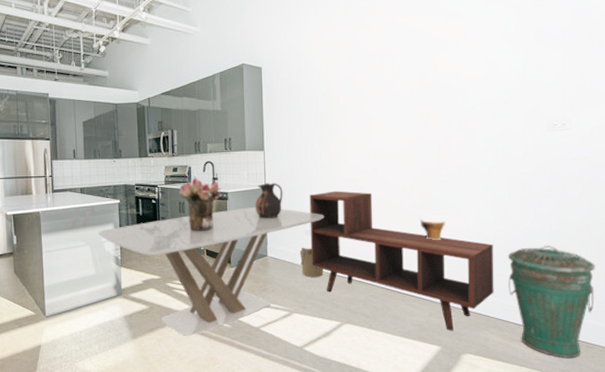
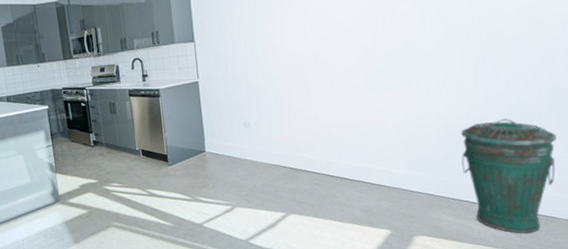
dining table: present [98,207,325,337] -> none [29,101,263,238]
bouquet: present [179,178,221,231] -> none [108,76,153,132]
ceramic jug: present [256,183,283,218] -> none [189,75,218,114]
bucket: present [300,247,323,277] -> none [239,139,265,170]
shelving unit: present [309,190,494,331] -> none [246,77,447,214]
ceramic vessel: present [420,218,445,240] -> none [365,100,392,122]

